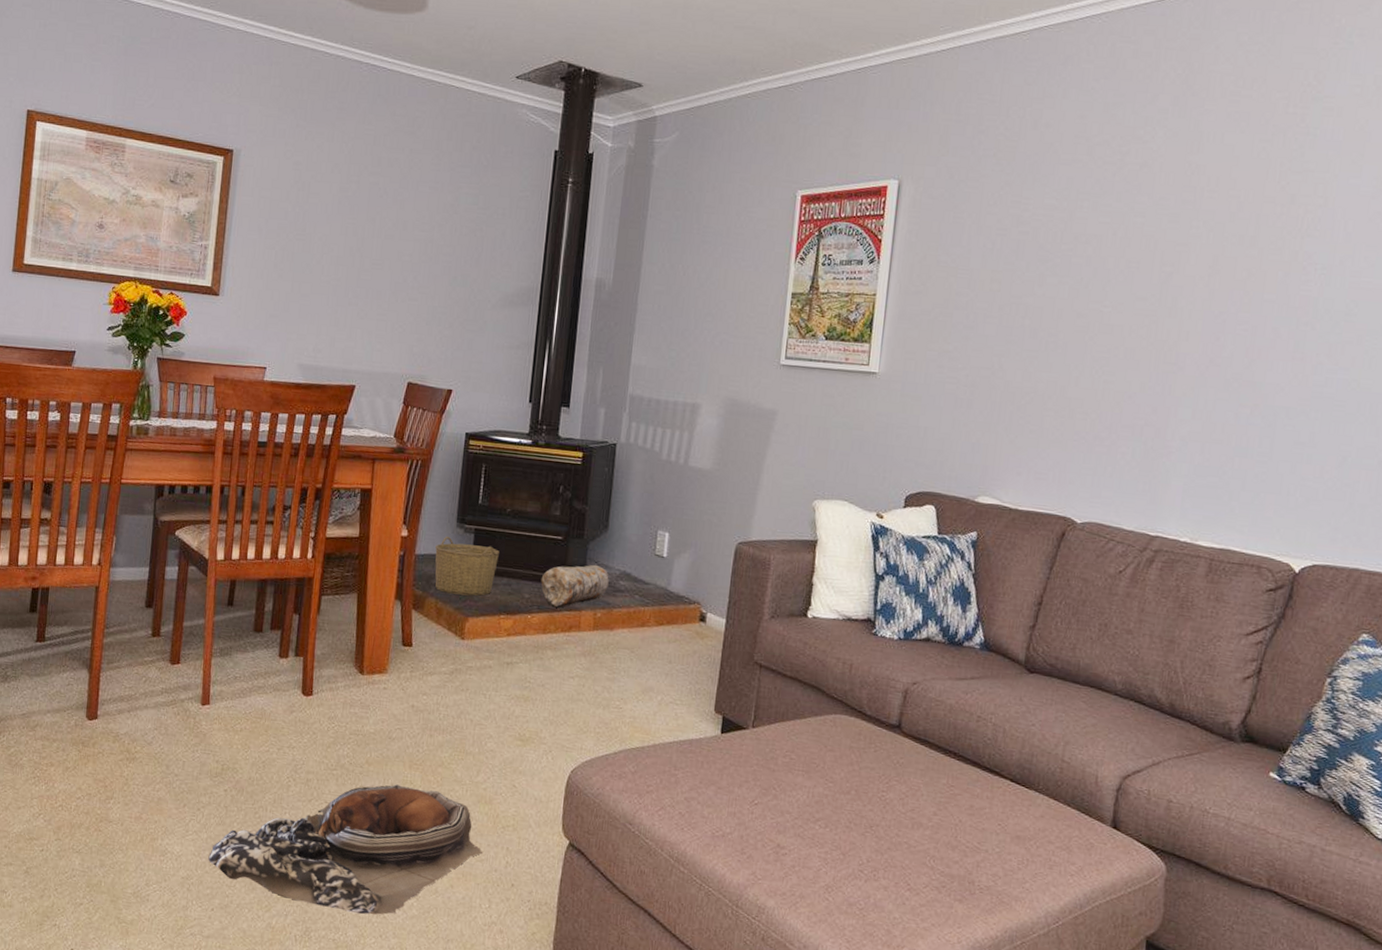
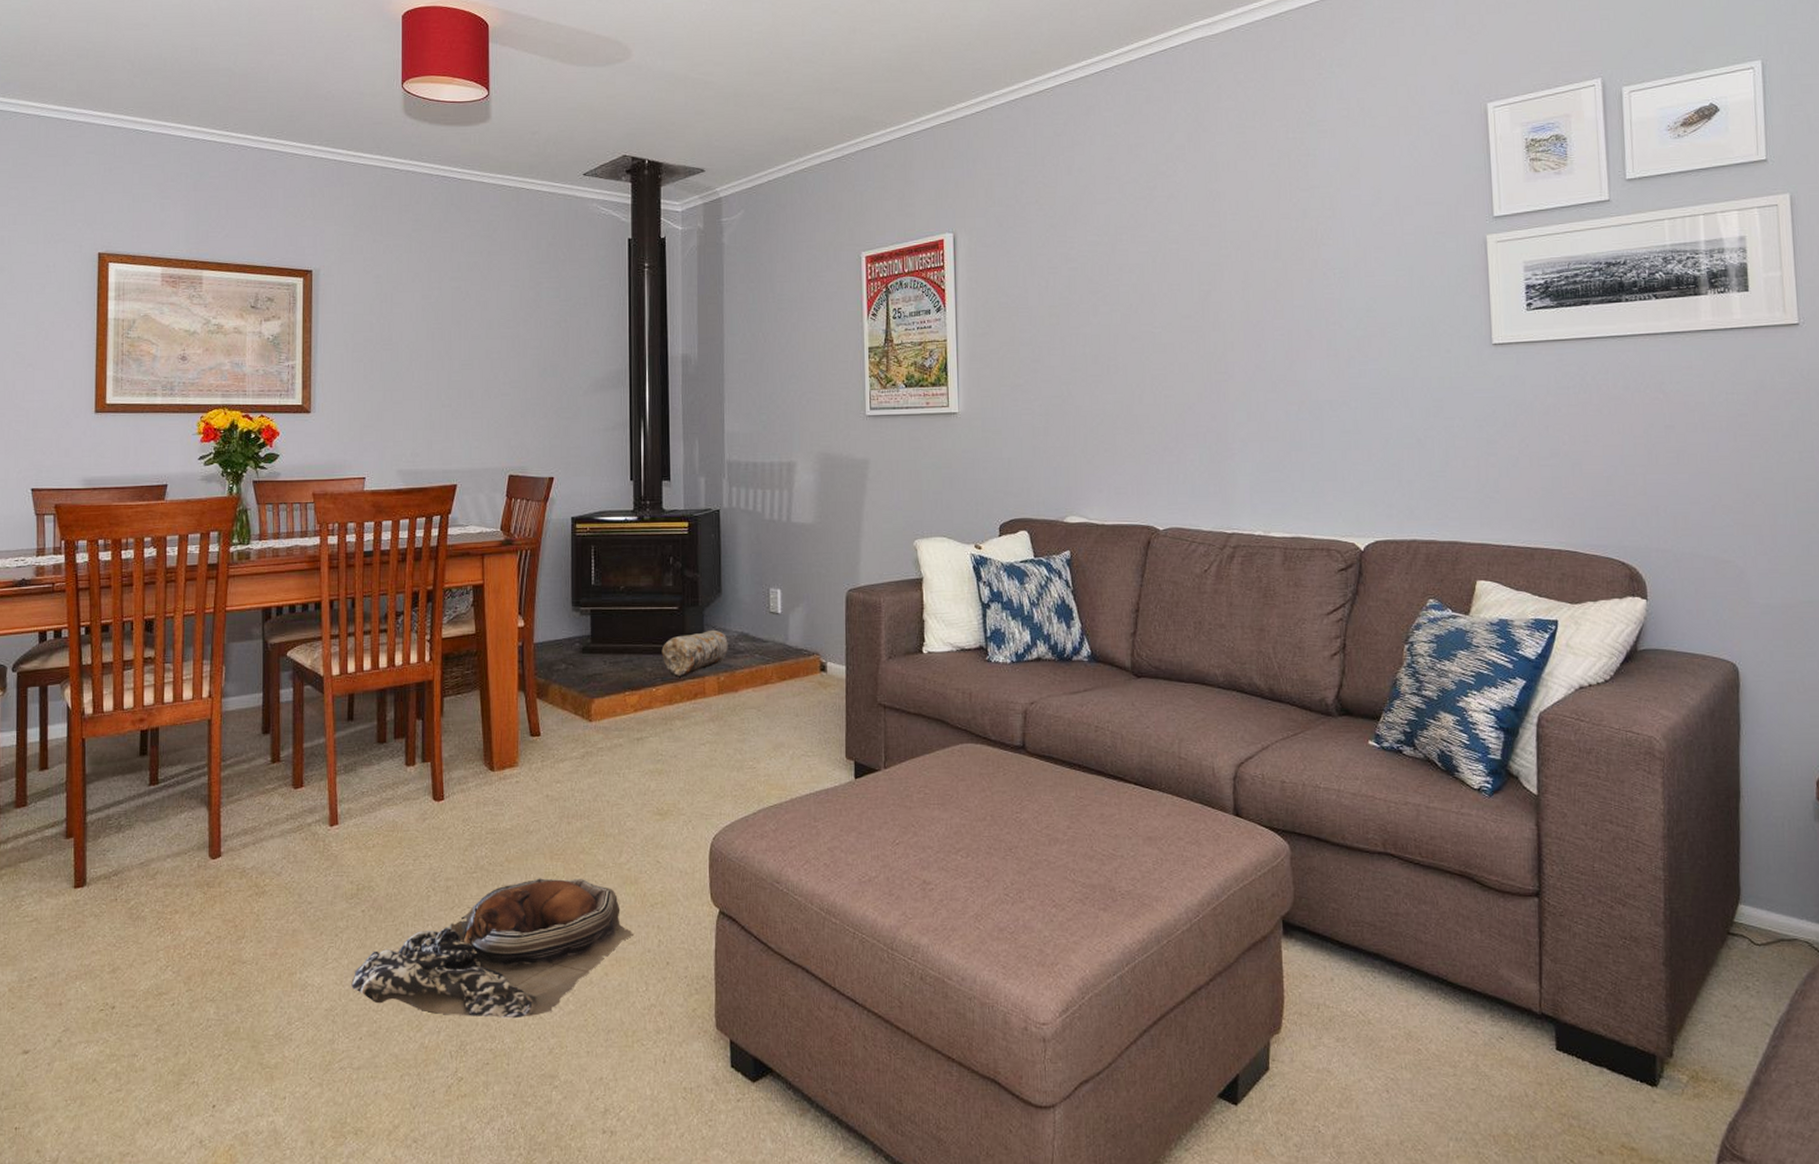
basket: present [435,536,499,597] -> none [553,620,617,678]

